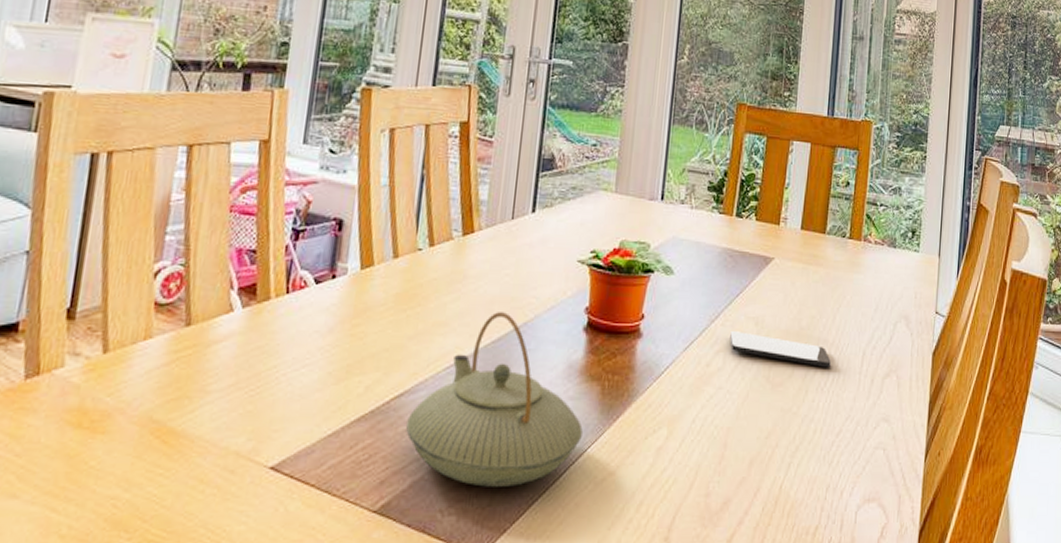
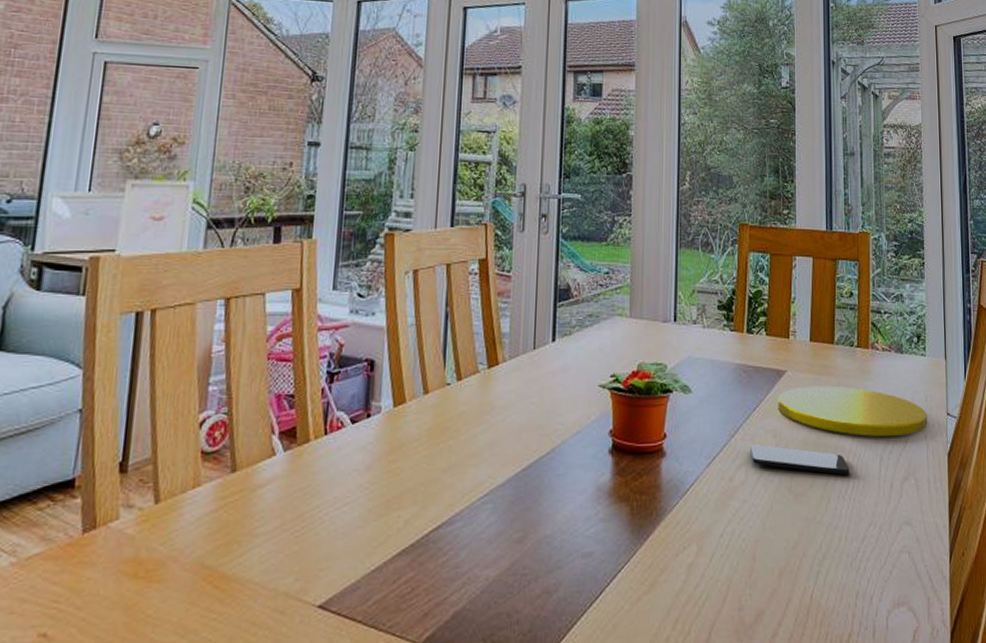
teapot: present [406,312,583,487] -> none [446,440,615,614]
plate: none [762,275,916,331] -> present [778,385,928,436]

